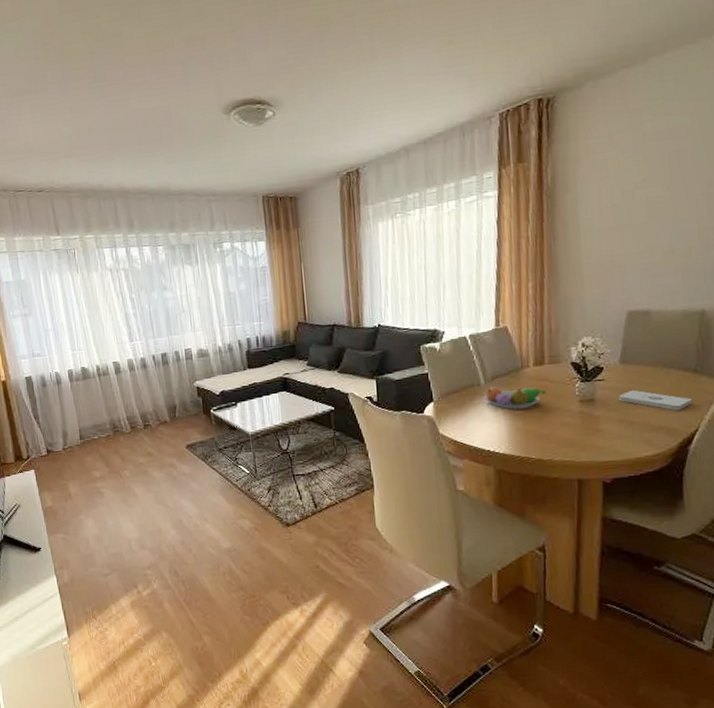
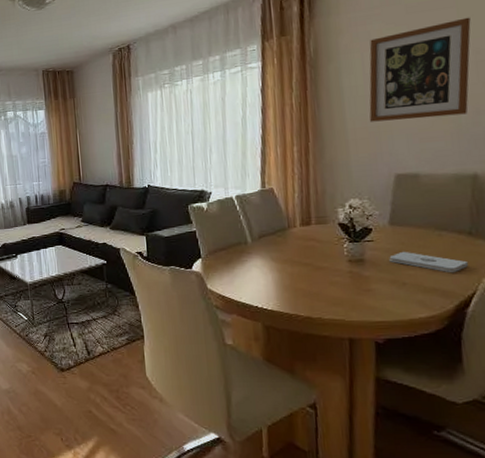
fruit bowl: present [484,386,546,410] -> none [251,245,314,268]
wall art: none [604,147,705,257] -> present [369,17,471,122]

